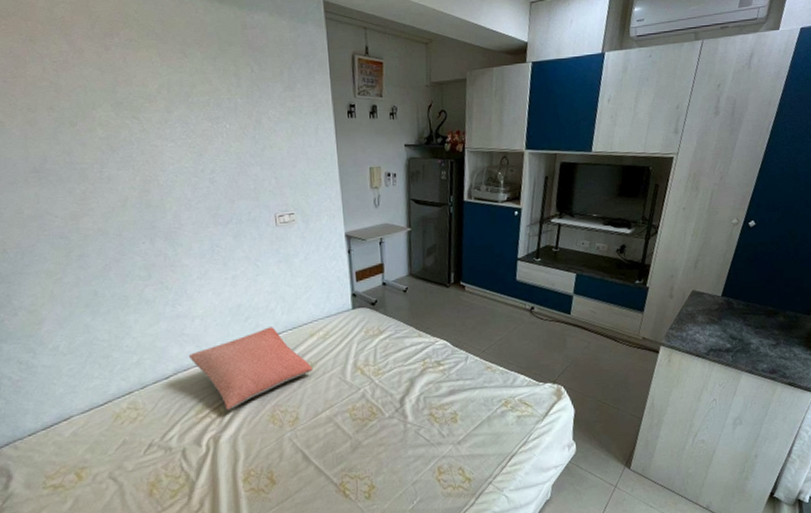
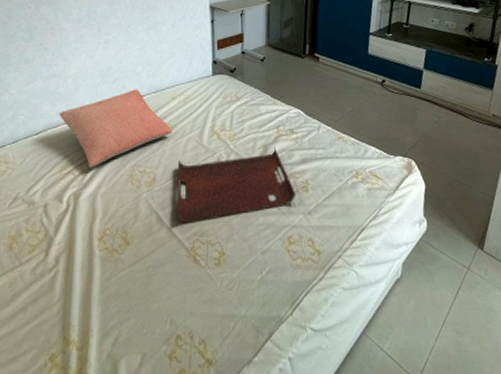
serving tray: none [320,380,444,460] -> present [176,147,295,223]

